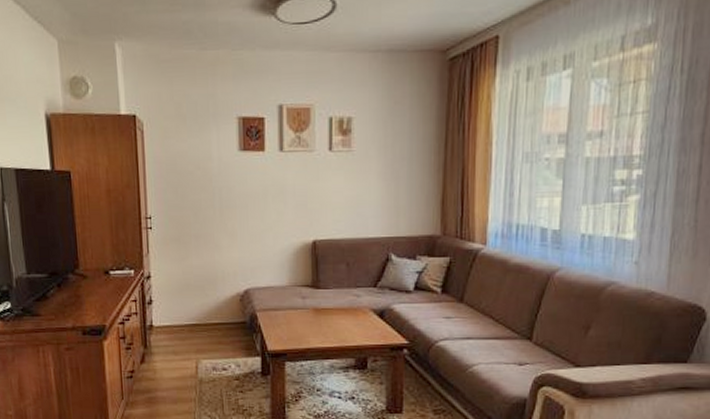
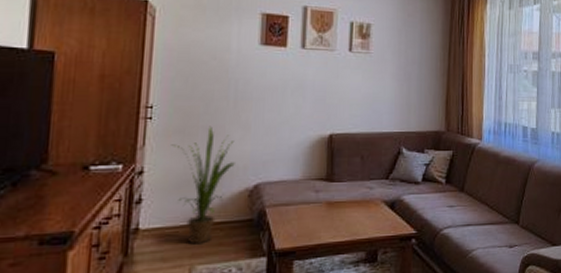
house plant: none [170,234,226,342] -> present [171,126,235,245]

